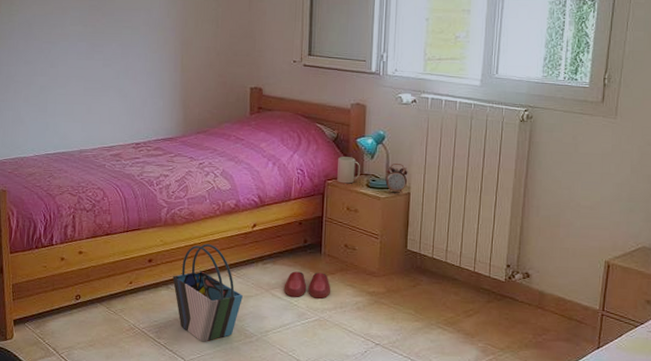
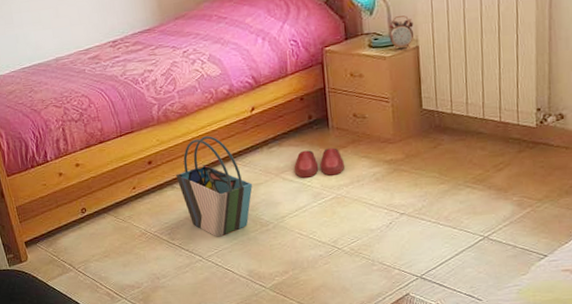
mug: present [336,157,360,184] -> none [332,17,360,49]

